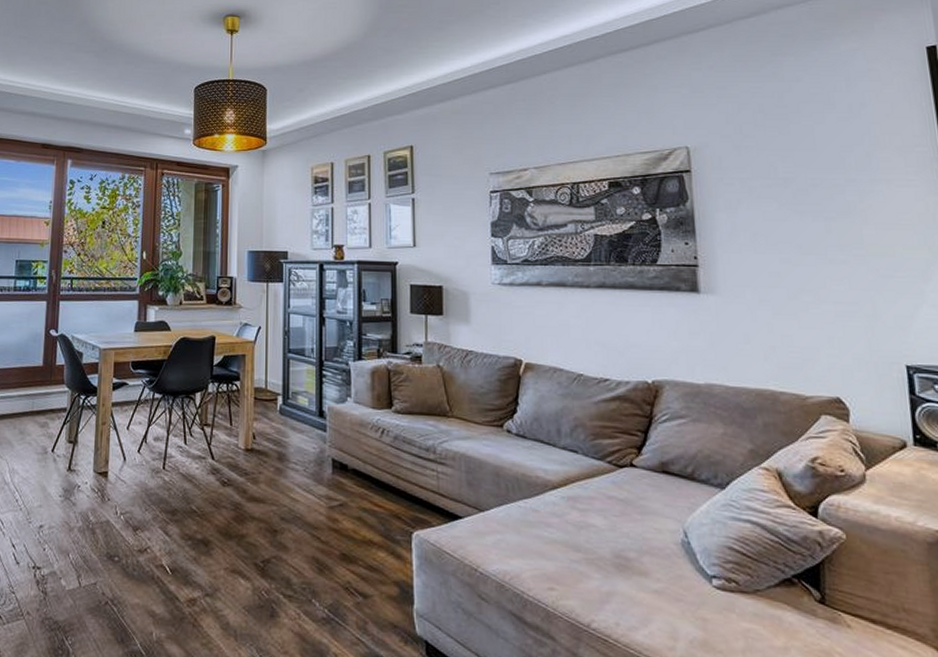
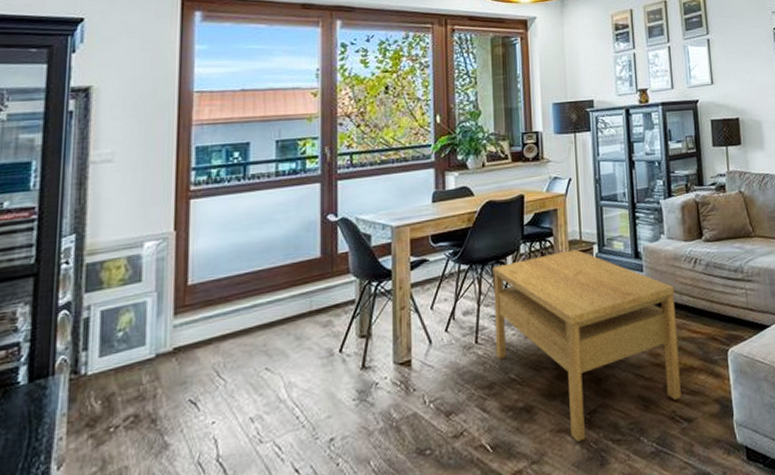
coffee table: none [180,397,359,587] -> present [493,249,681,442]

